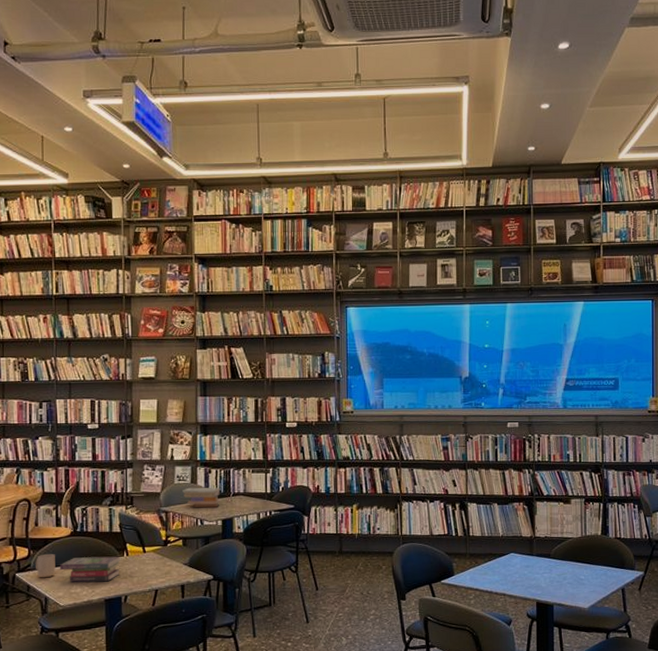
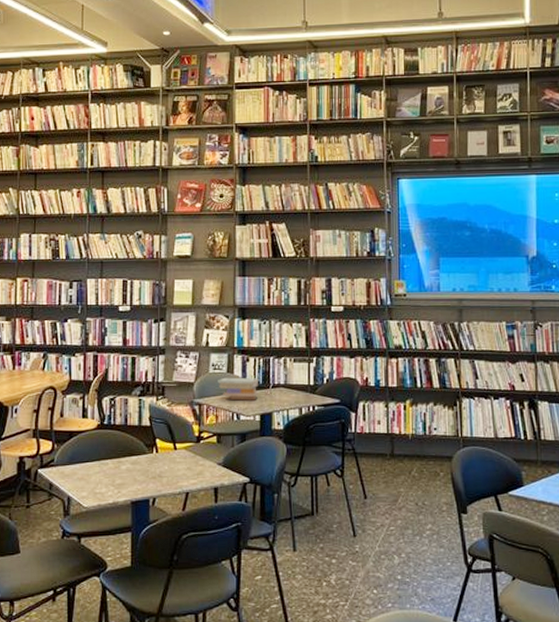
cup: present [35,553,56,578] -> none [59,448,80,475]
books: present [59,556,121,583] -> none [84,453,150,482]

